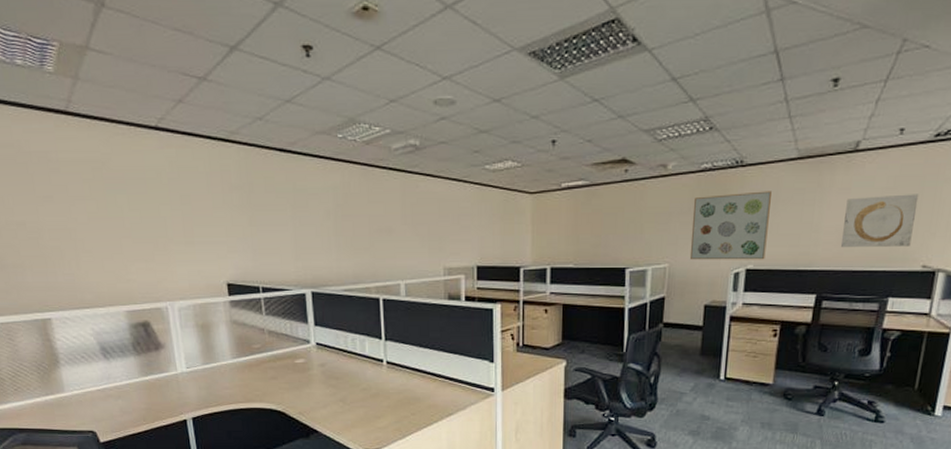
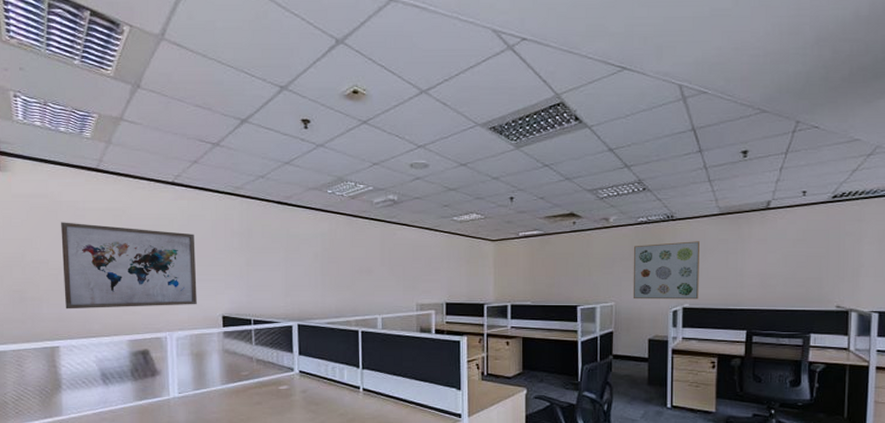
wall art: none [33,176,198,277] -> present [61,222,197,309]
wall art: present [840,194,919,247] -> none [763,245,826,289]

